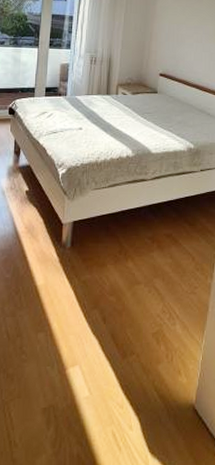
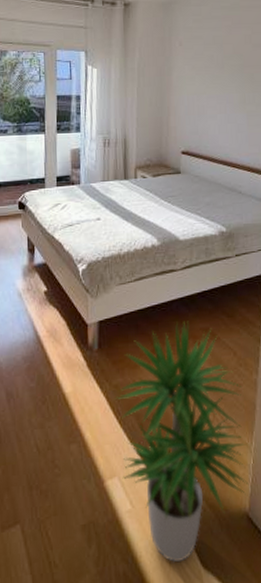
potted plant: none [82,226,198,448] -> present [114,320,249,563]

